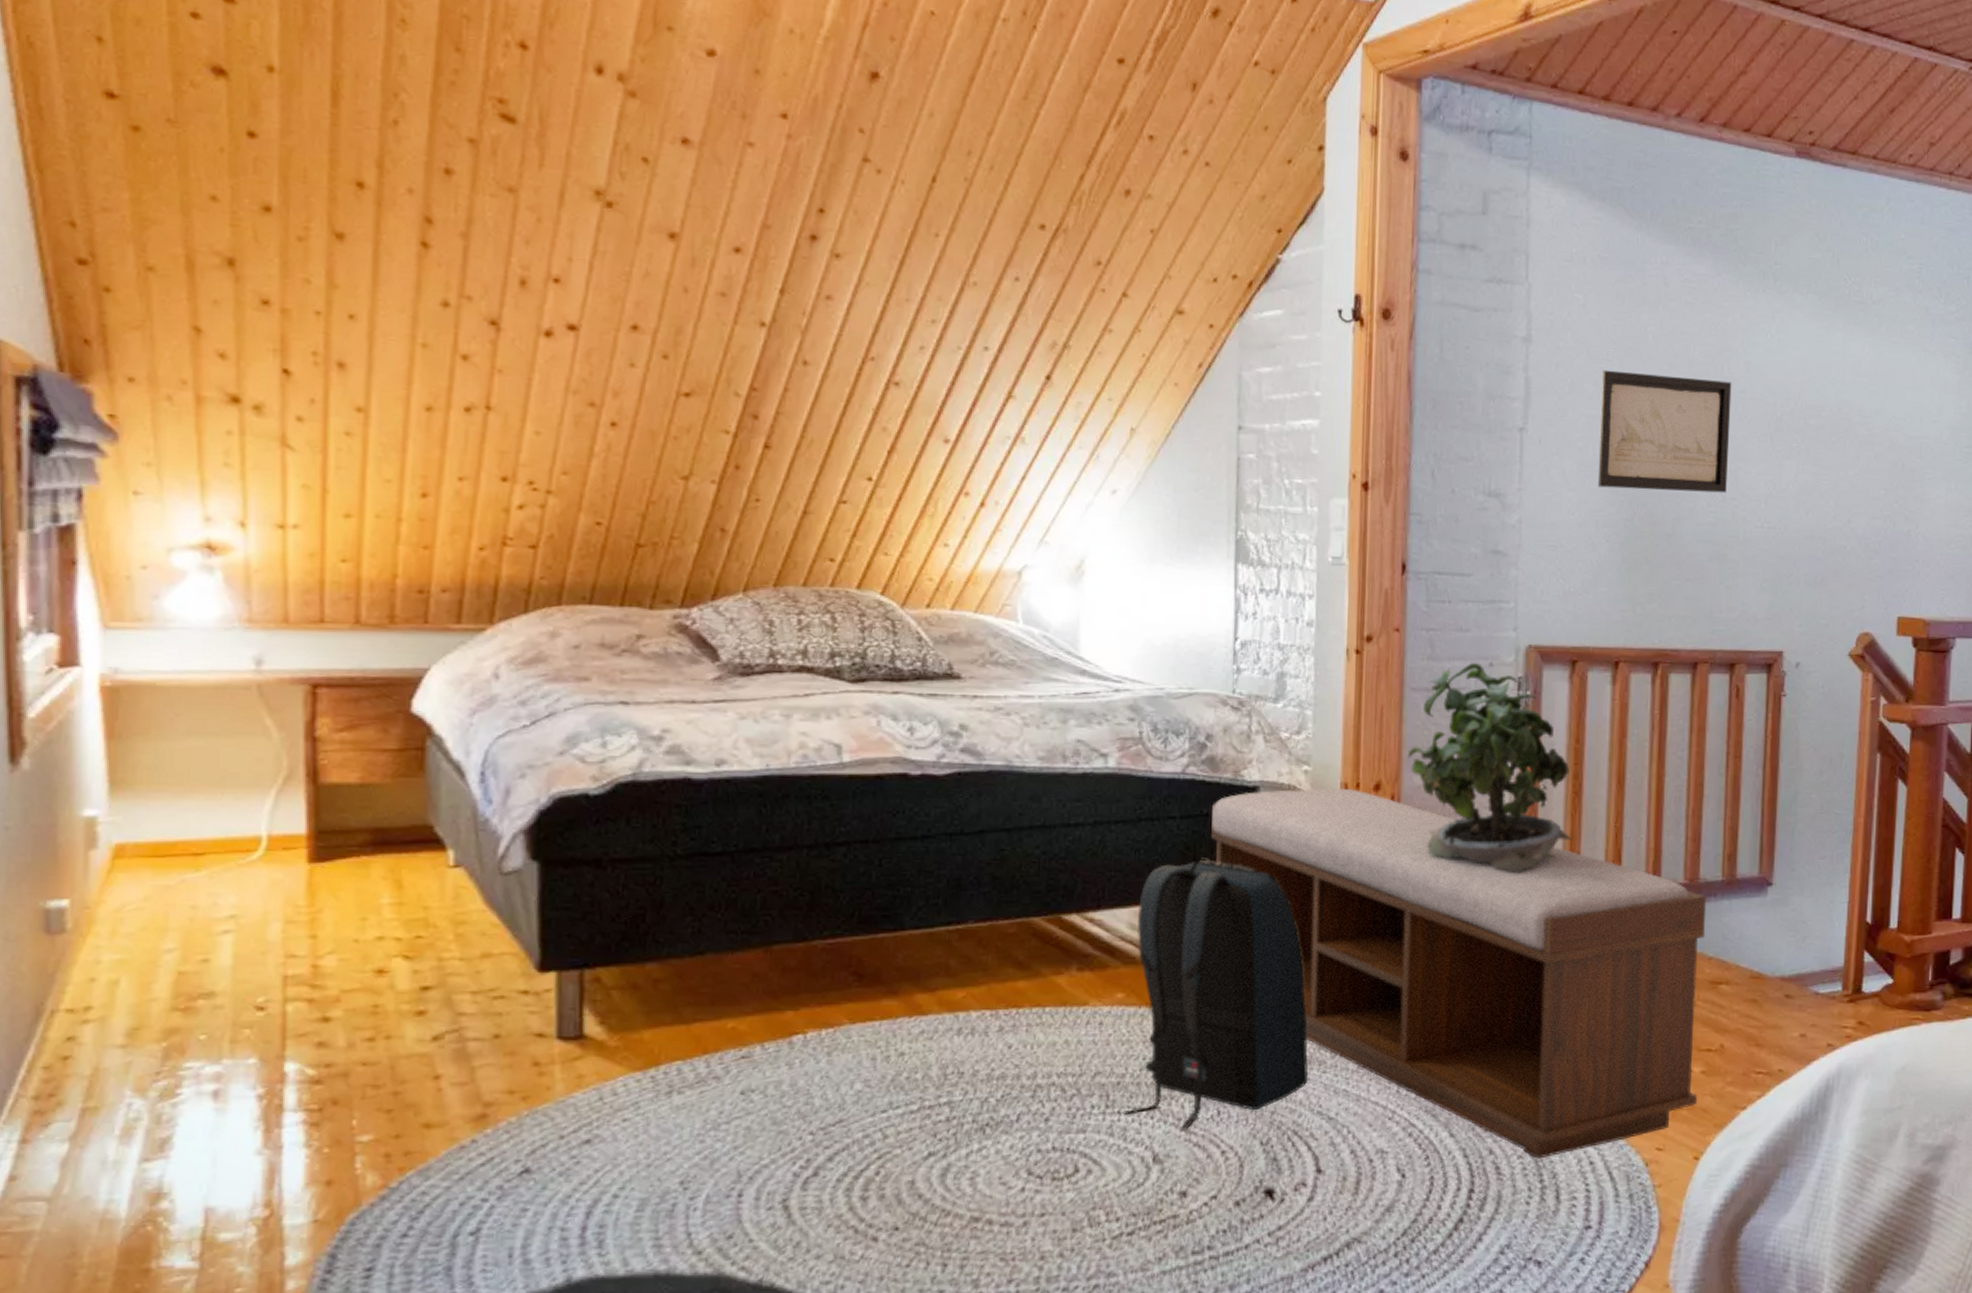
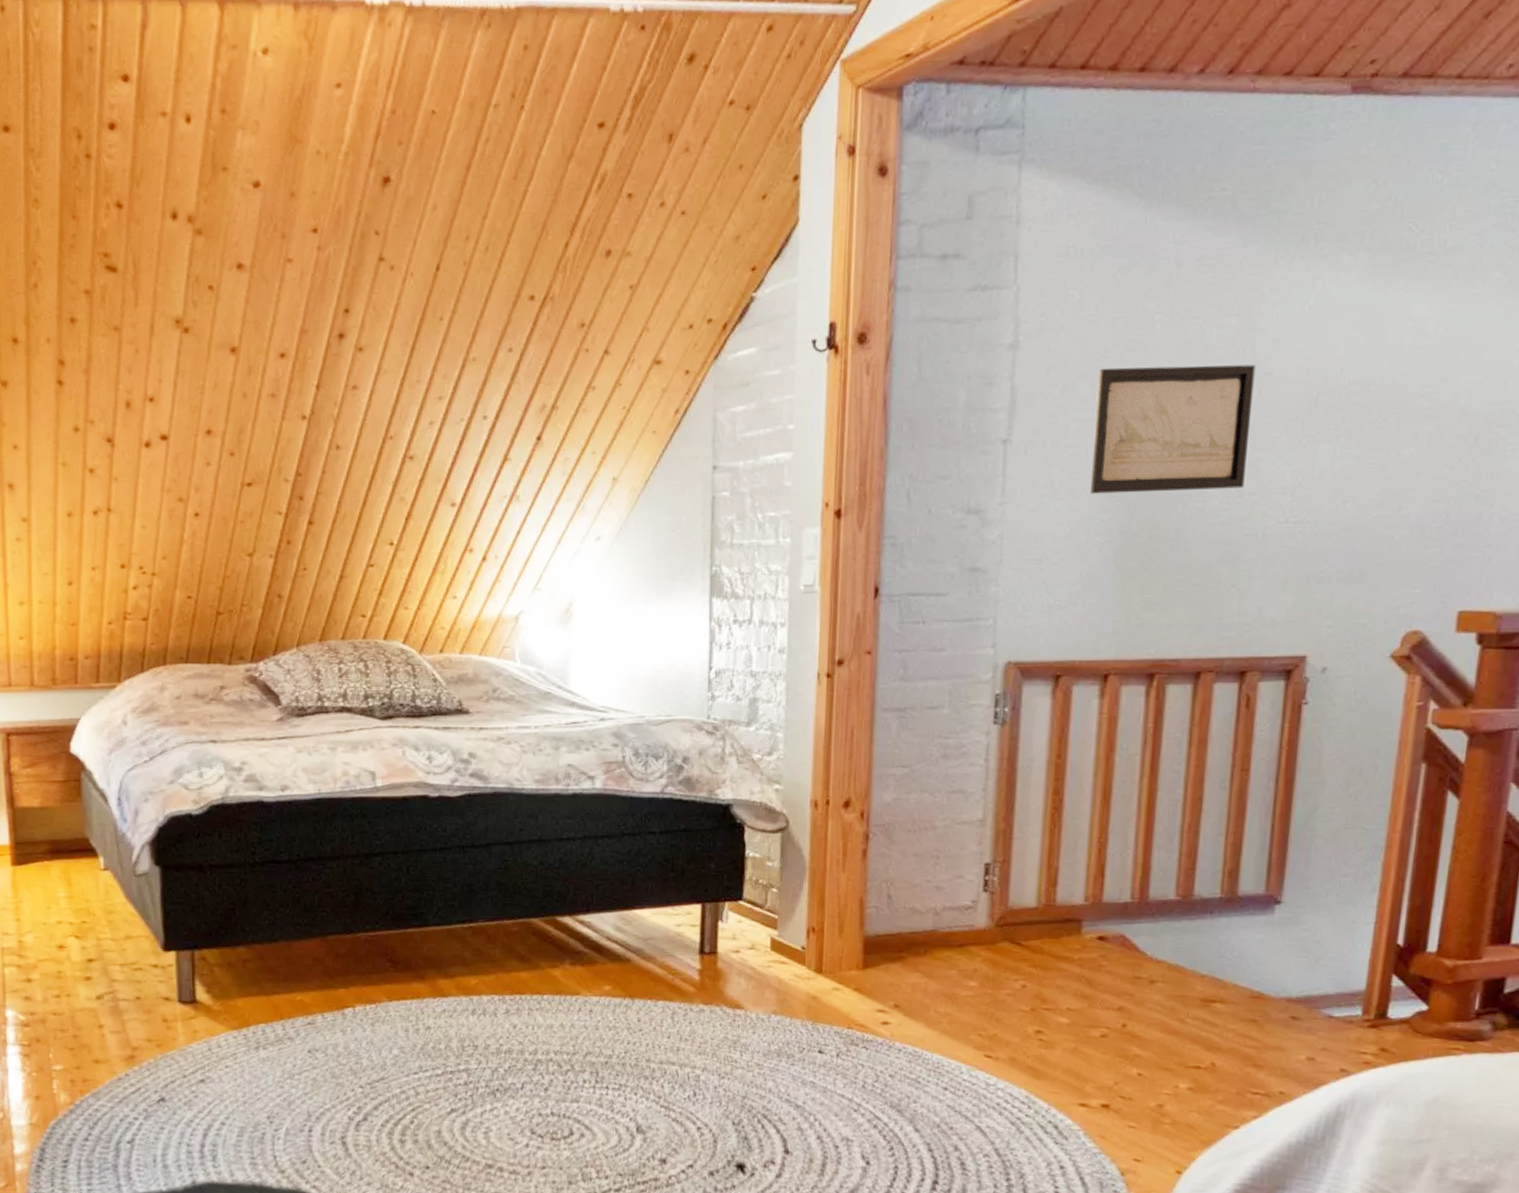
backpack: present [1123,858,1309,1131] -> none [610,869,778,1107]
bench: present [1211,788,1707,1159] -> none [688,805,1202,1159]
potted plant: present [1407,661,1572,872] -> none [877,679,1050,886]

